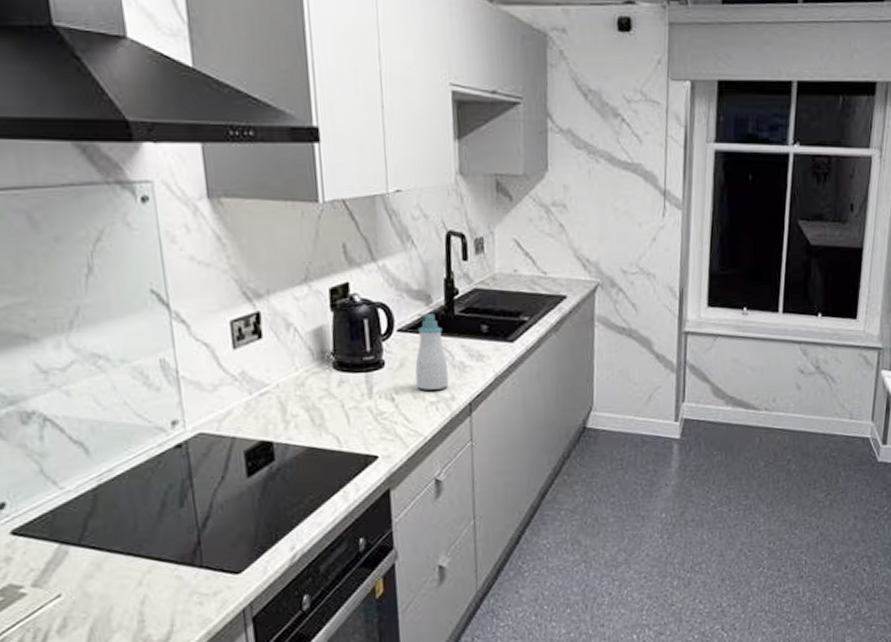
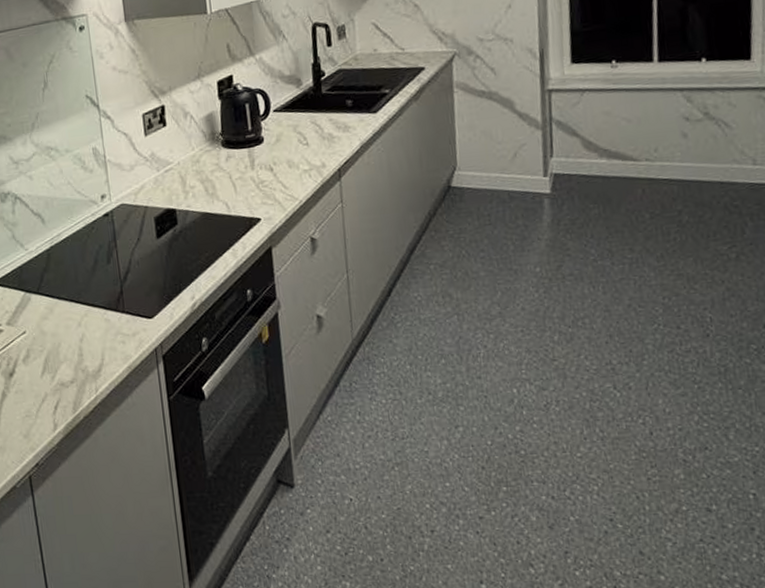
soap bottle: present [415,314,449,390] -> none [289,94,320,160]

